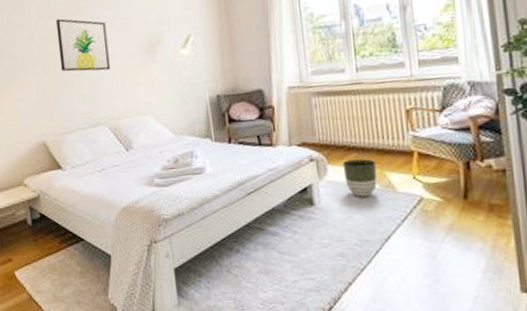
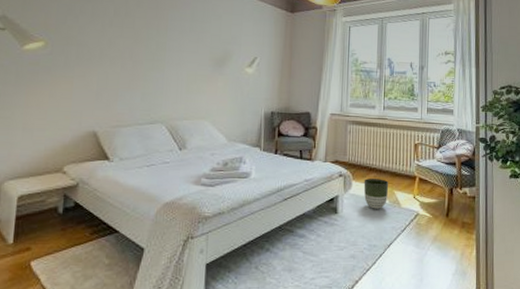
wall art: present [56,18,111,72] -> none [128,20,181,74]

